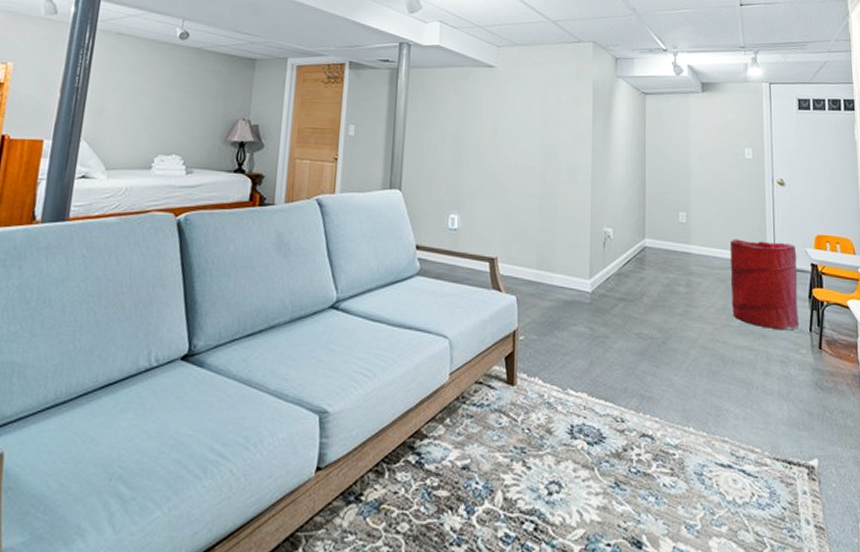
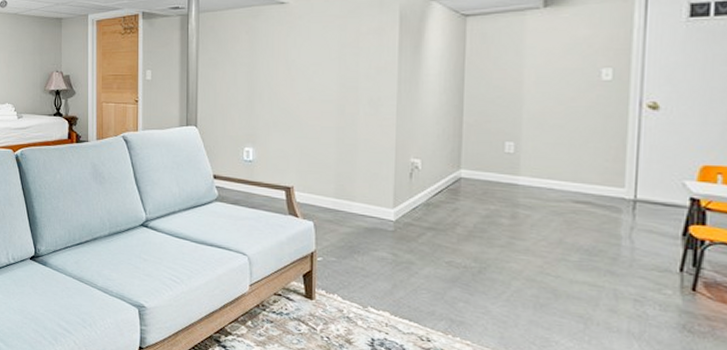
laundry hamper: present [729,239,798,331] -> none [570,170,670,269]

